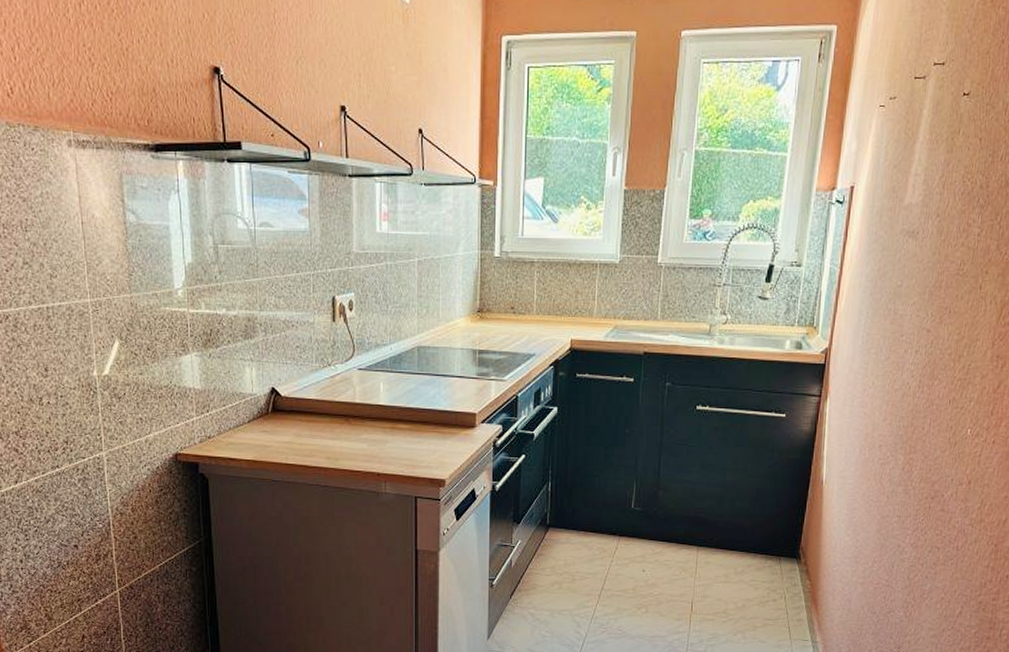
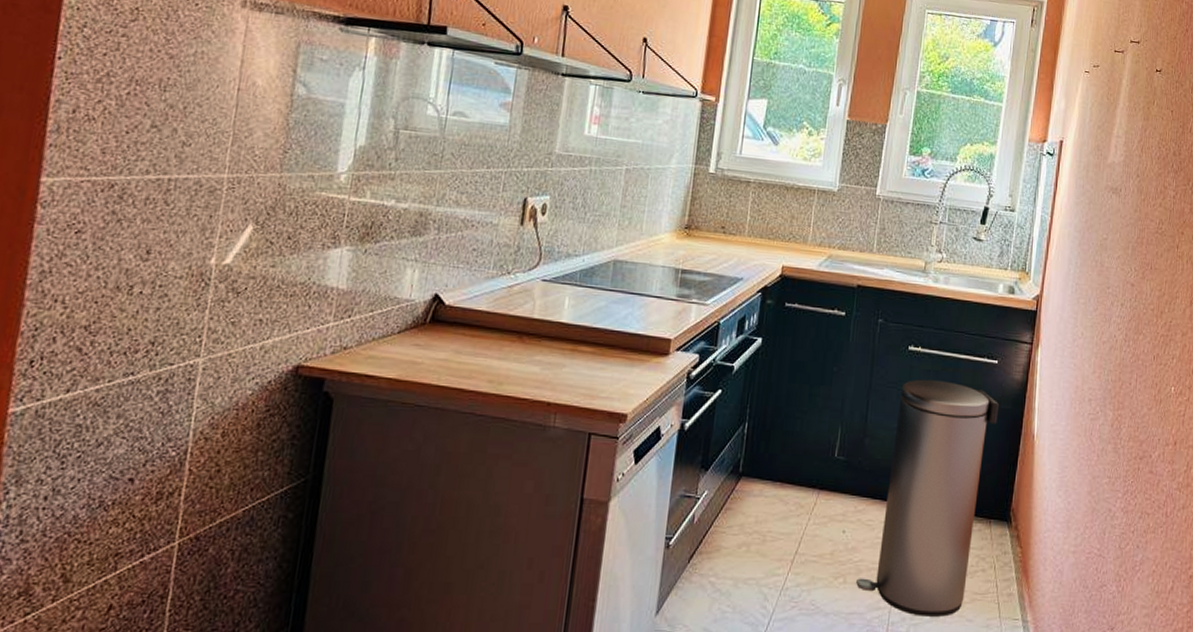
pedal bin: none [657,435,787,639] -> present [856,379,999,617]

